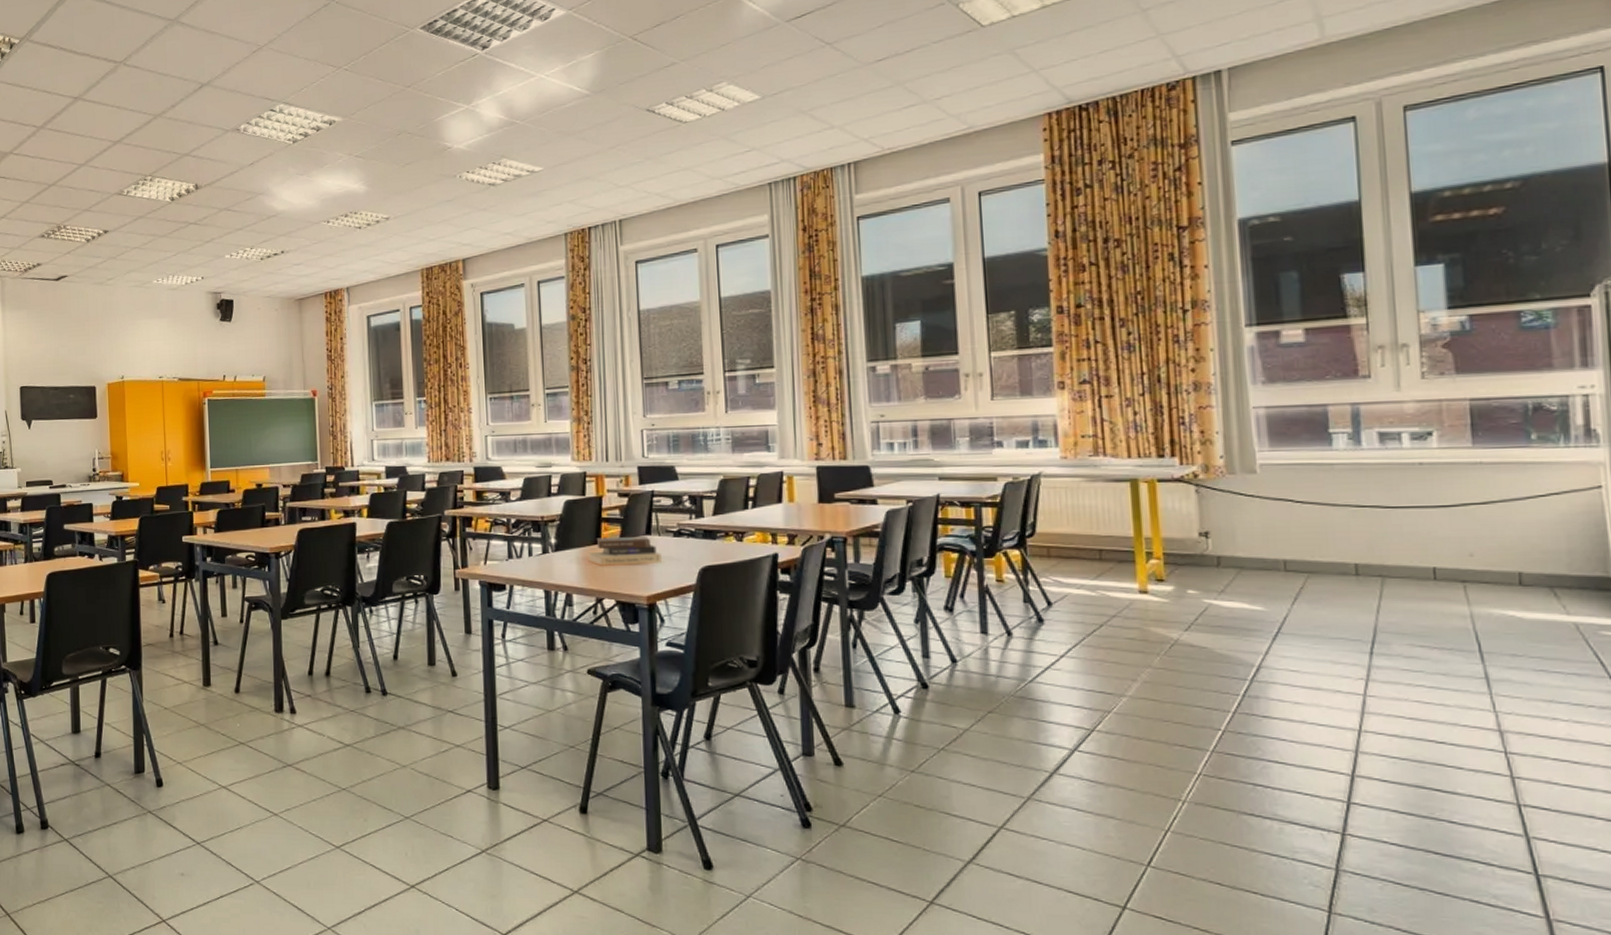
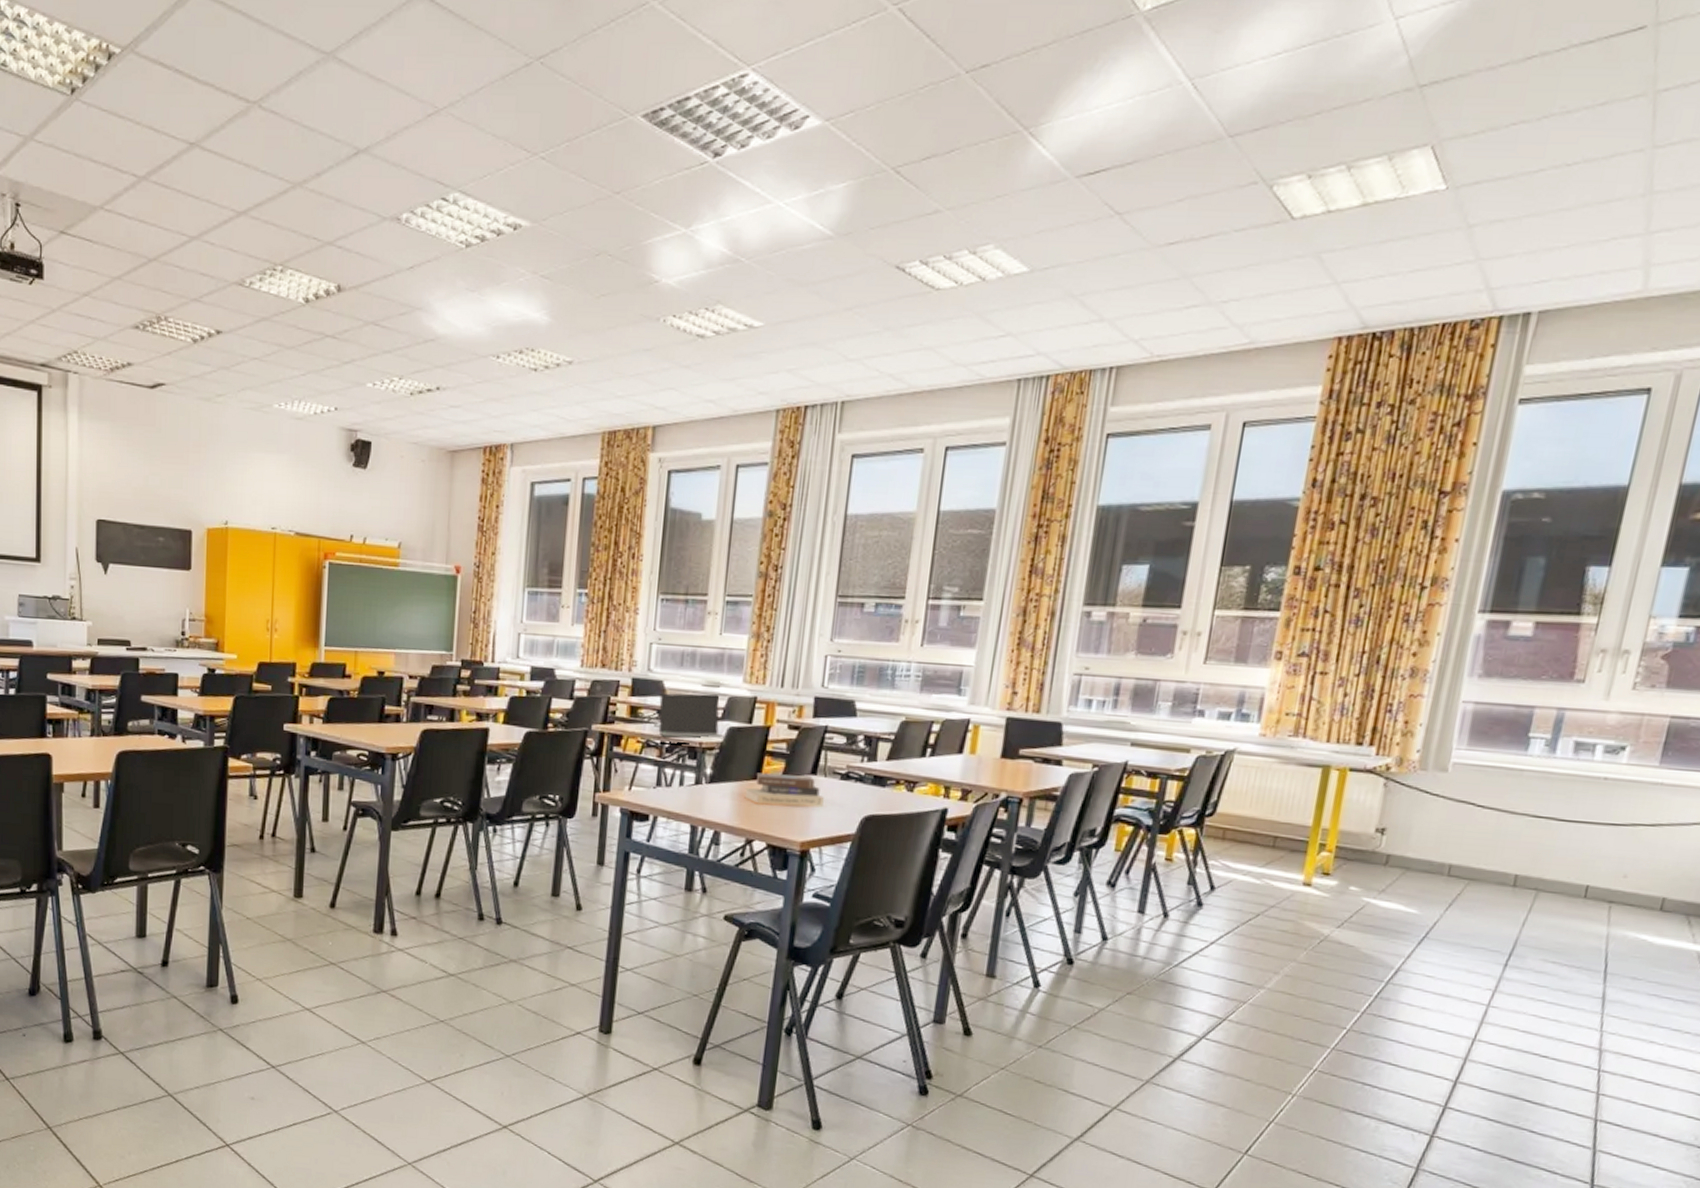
laptop: none [500,472,562,515] -> present [658,693,724,738]

